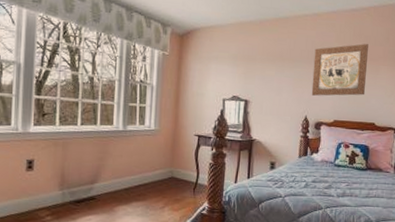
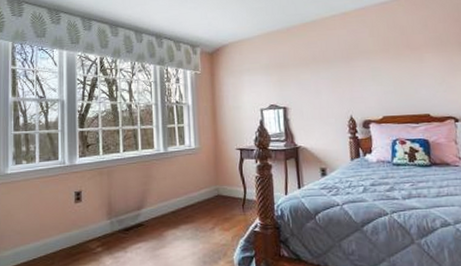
wall art: present [311,44,368,96] -> none [348,34,412,94]

